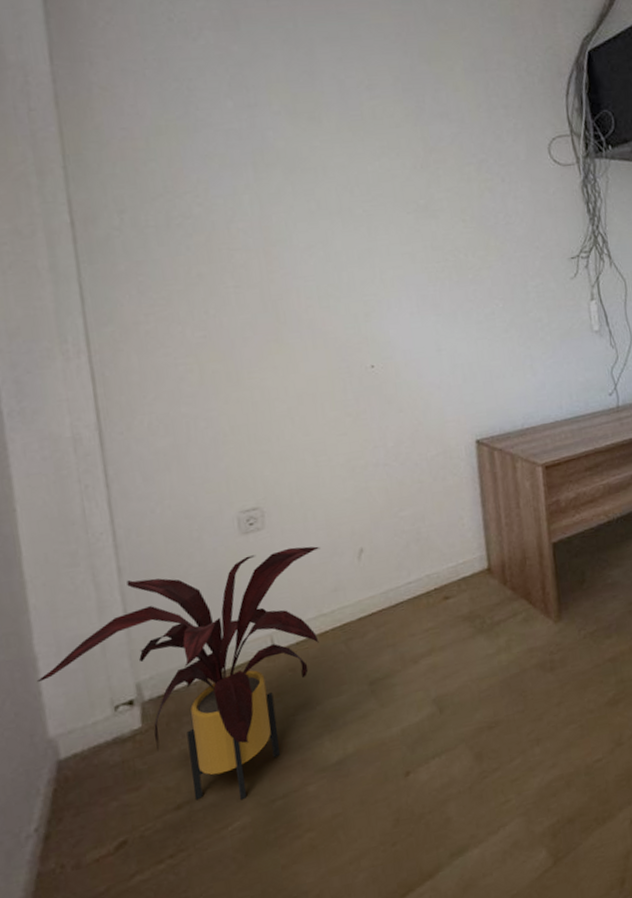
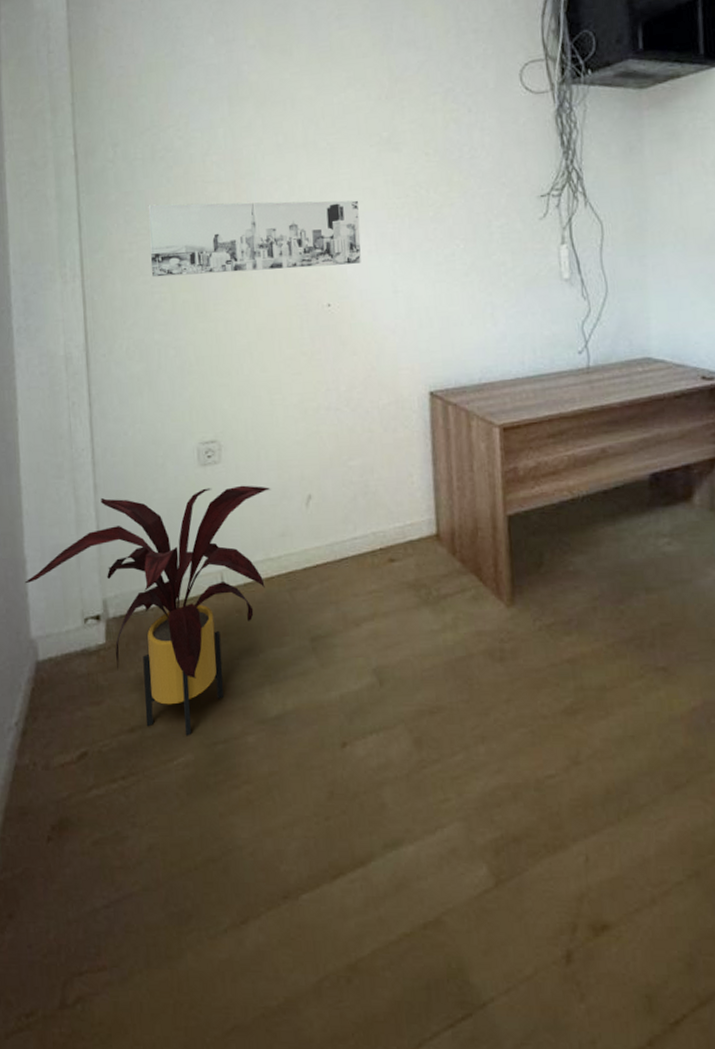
wall art: none [165,265,404,349] -> present [148,200,361,278]

